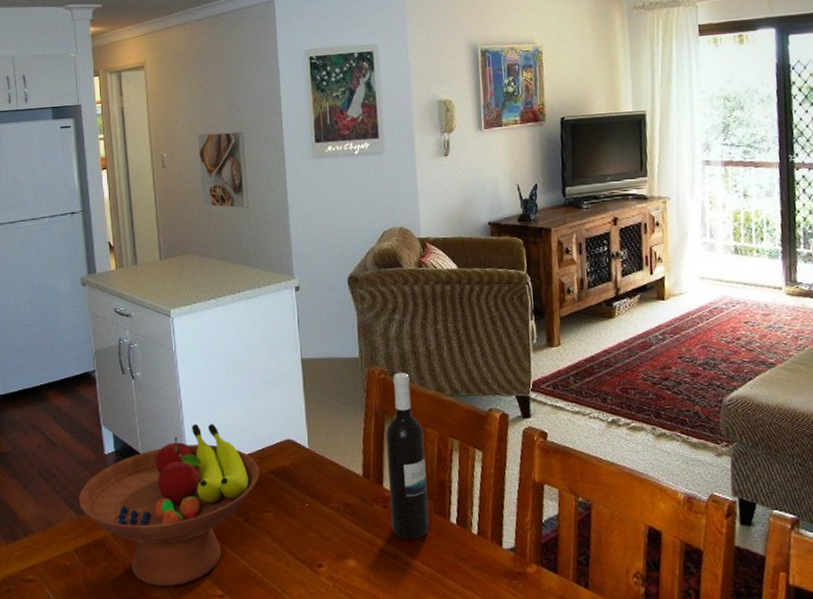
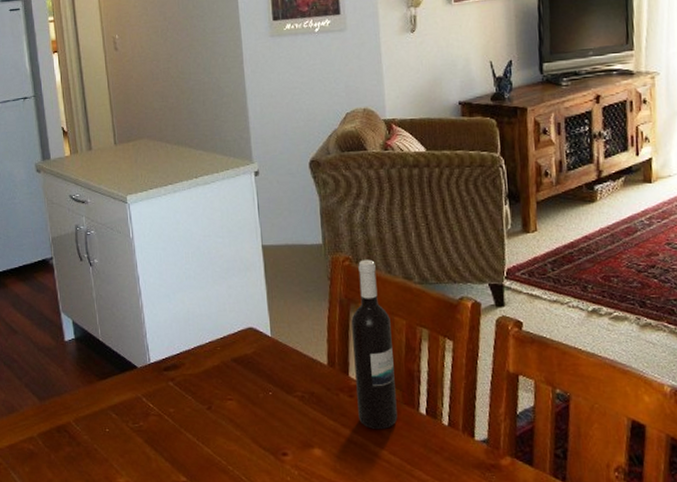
fruit bowl: present [79,424,260,587] -> none [41,311,222,473]
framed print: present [197,131,249,209] -> none [149,10,204,91]

